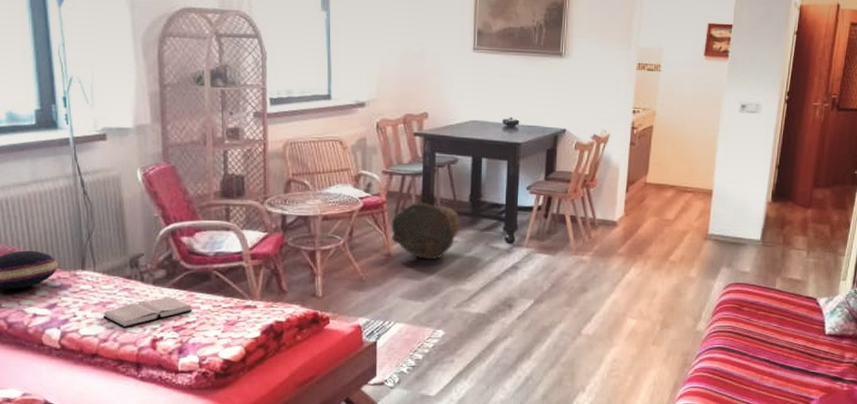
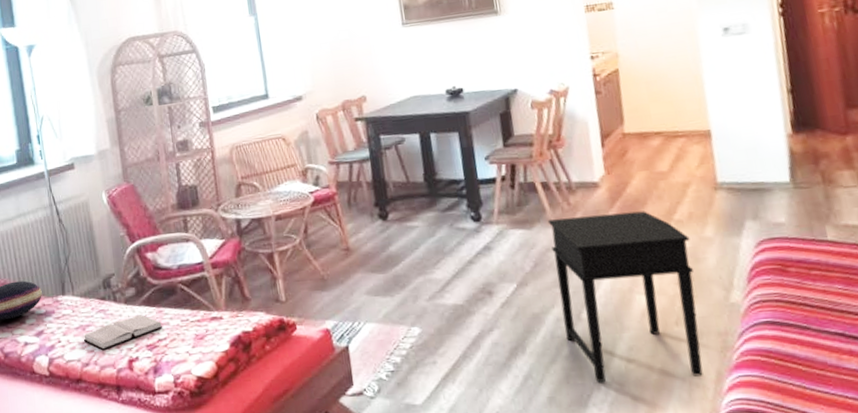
bag: present [391,202,459,261] -> none [345,188,418,250]
side table: none [565,249,678,386] -> present [547,211,703,382]

